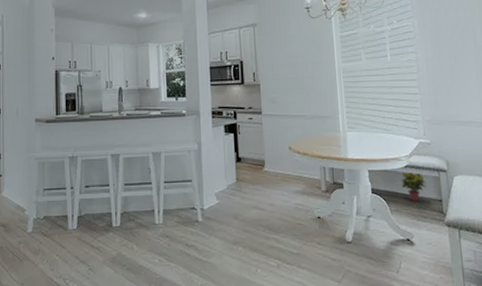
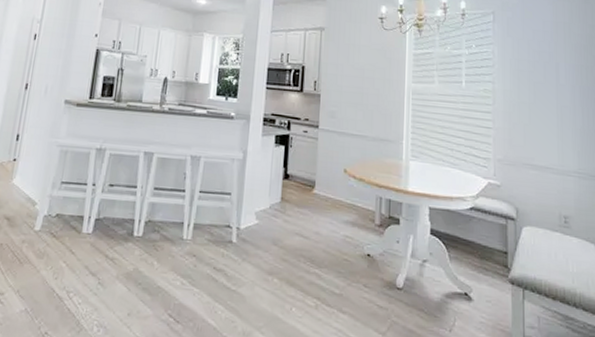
potted plant: present [402,171,428,201] -> none [465,213,493,250]

